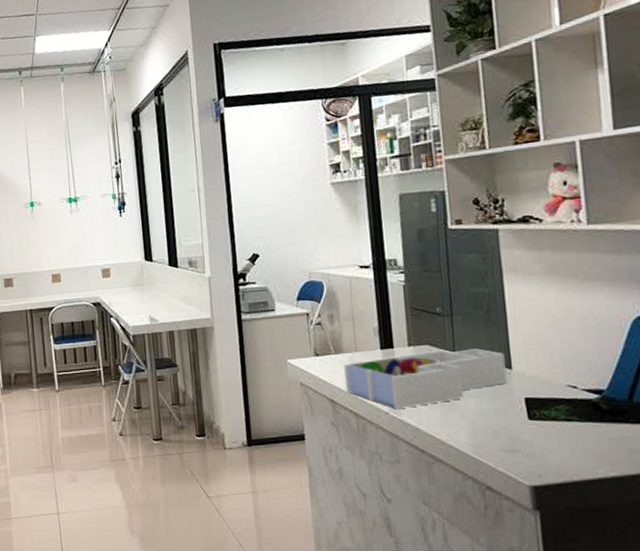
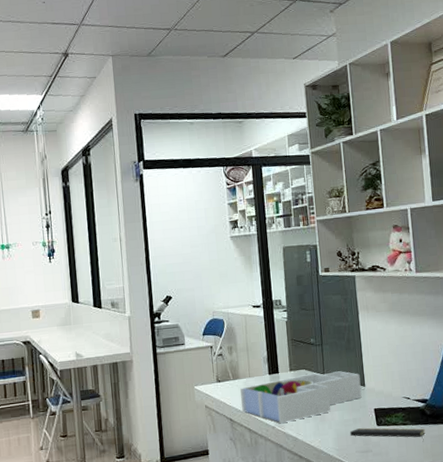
notepad: none [489,421,600,439] -> present [349,428,425,438]

